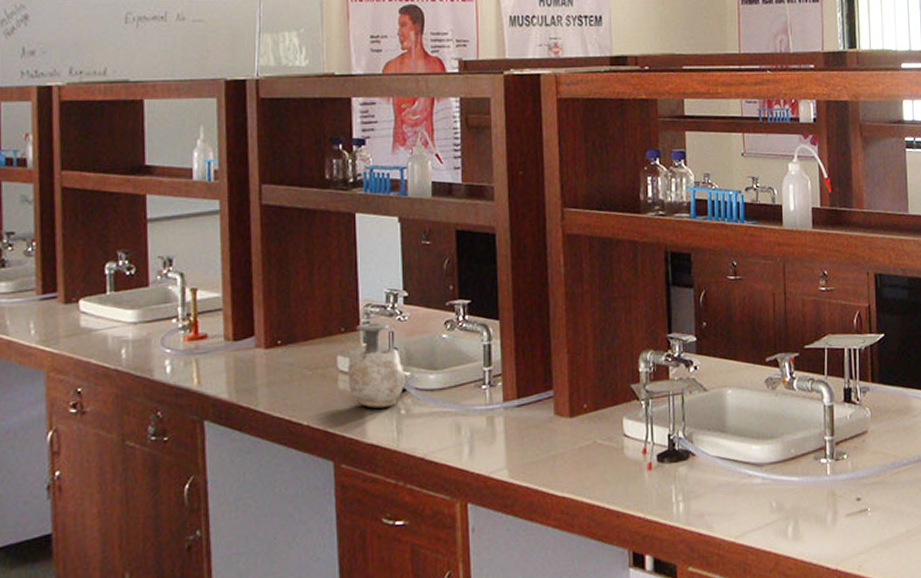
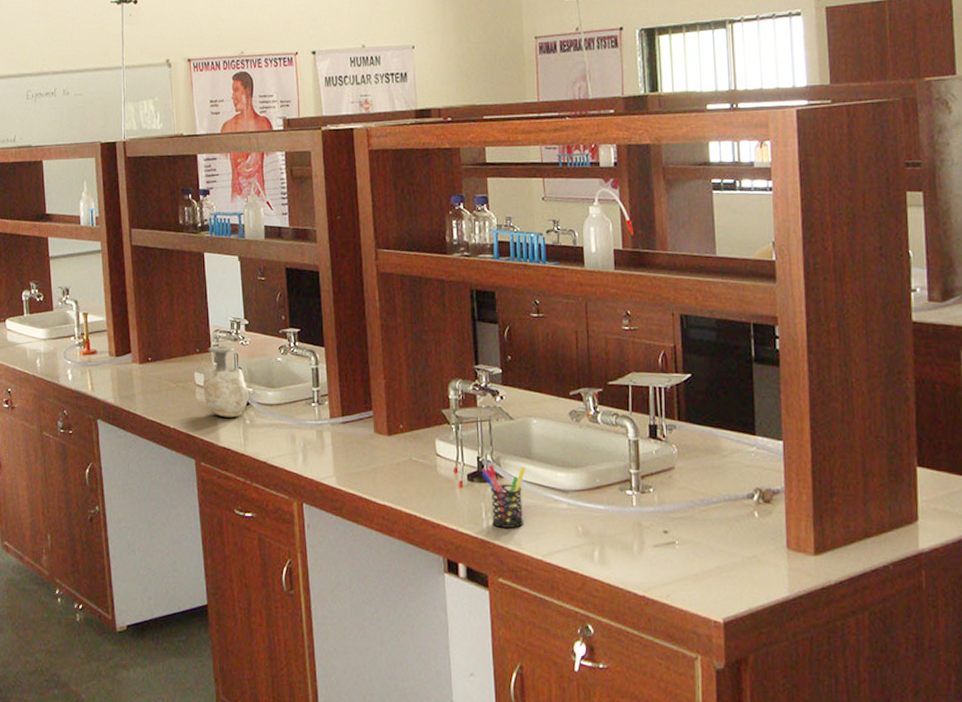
pen holder: none [672,441,720,511] -> present [481,464,526,528]

